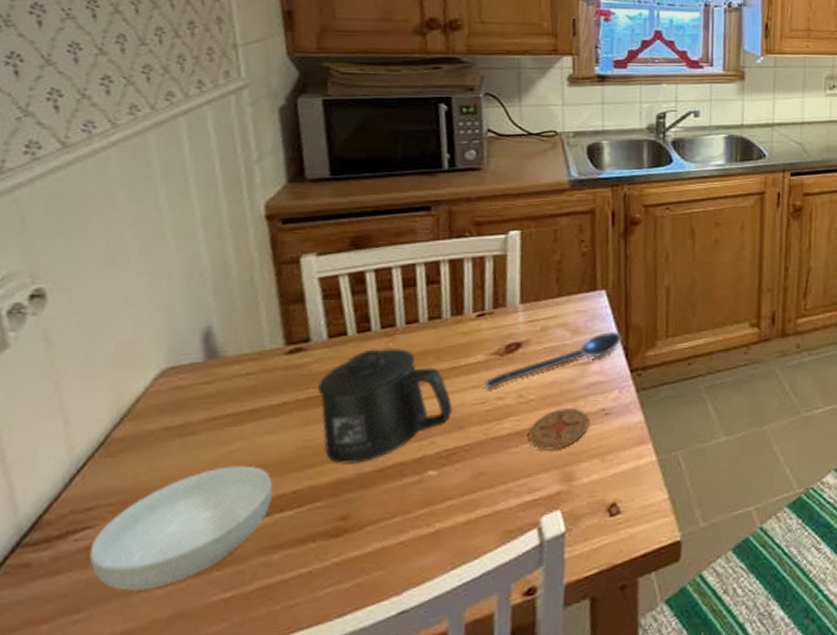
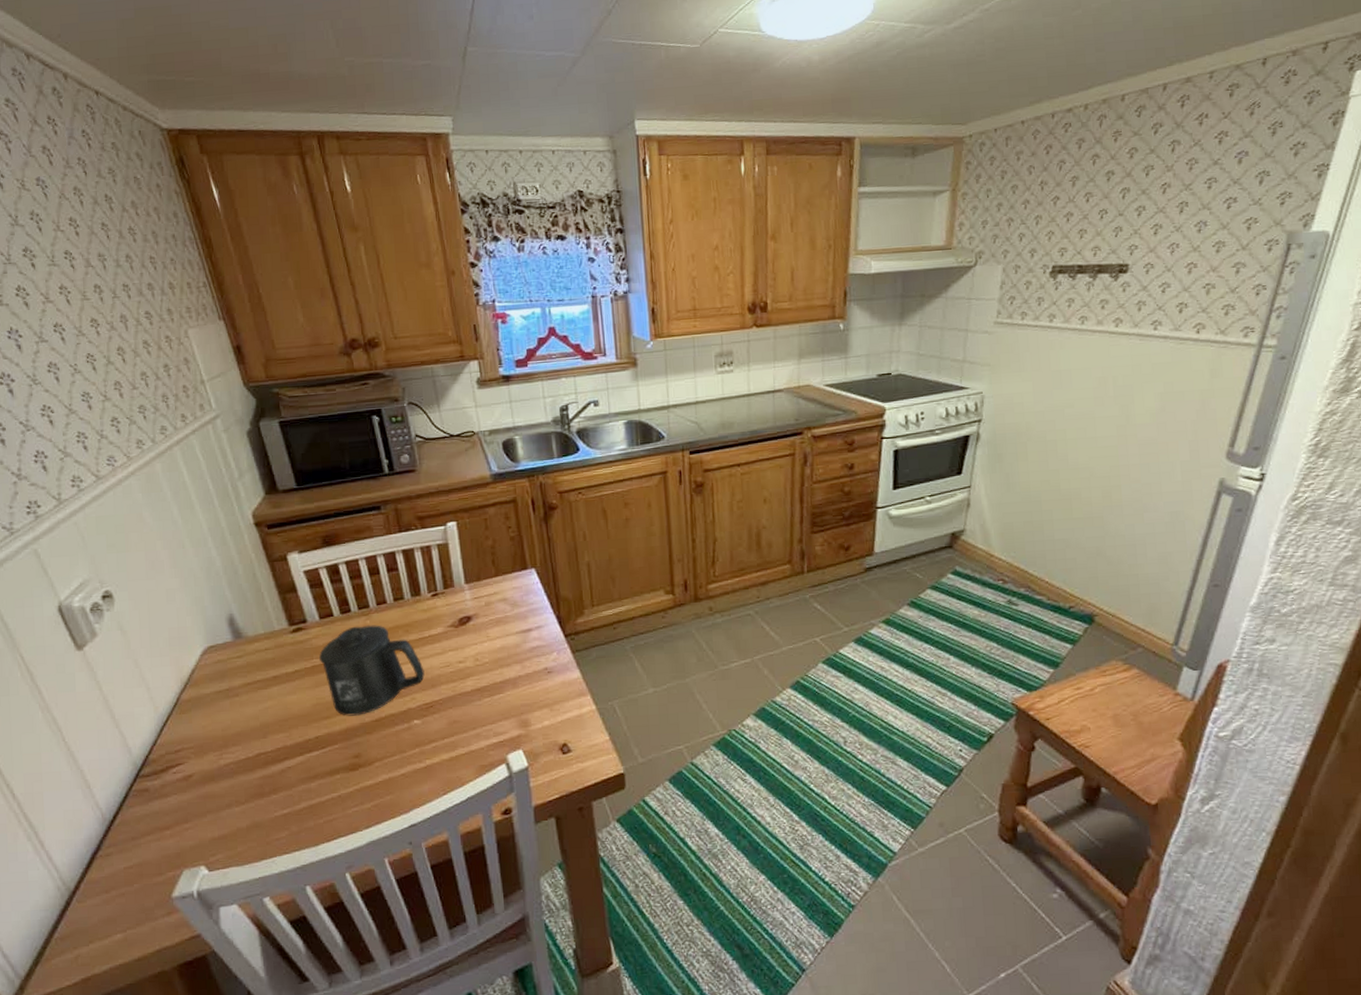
cereal bowl: present [89,465,273,592] -> none [184,718,302,809]
spoon: present [484,332,623,390] -> none [446,603,555,656]
coaster: present [528,408,590,451] -> none [487,668,536,703]

